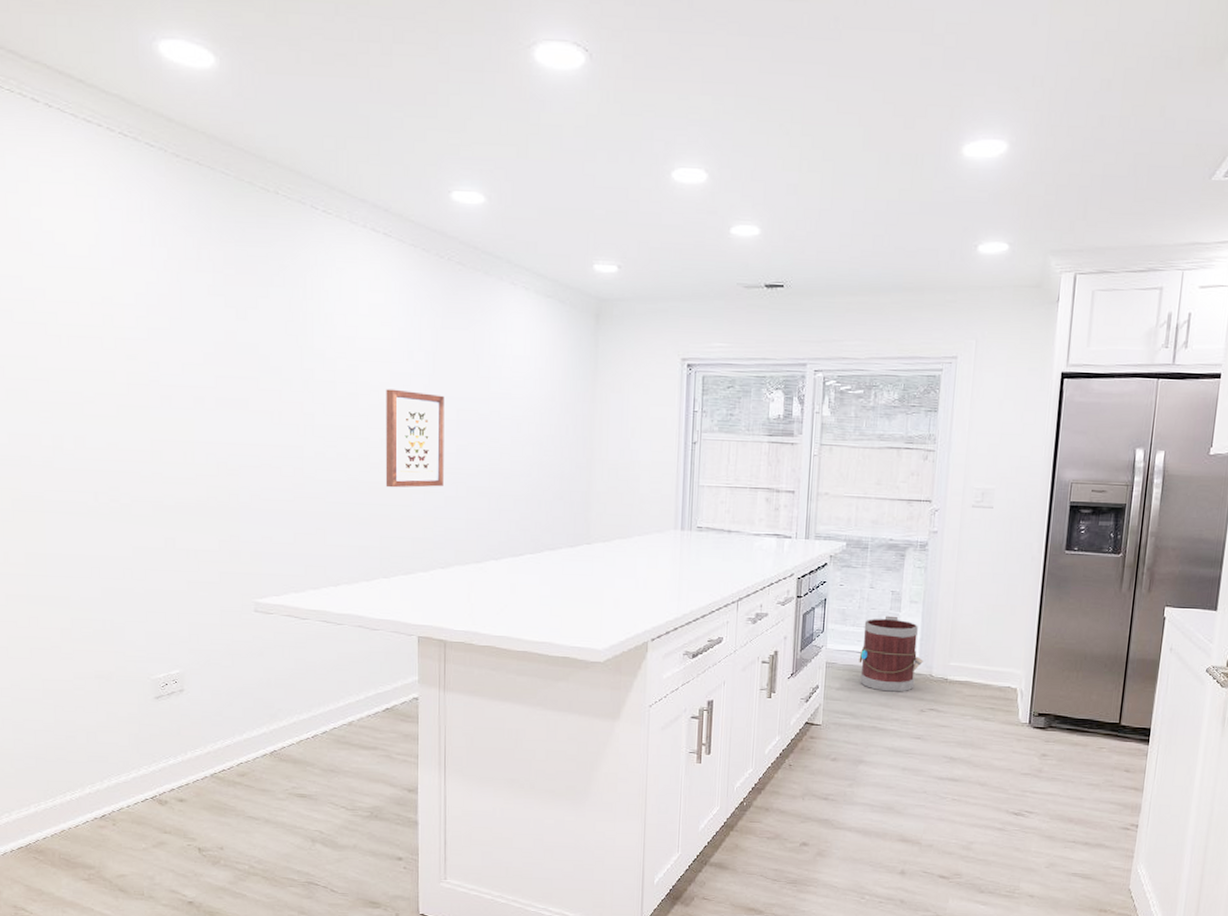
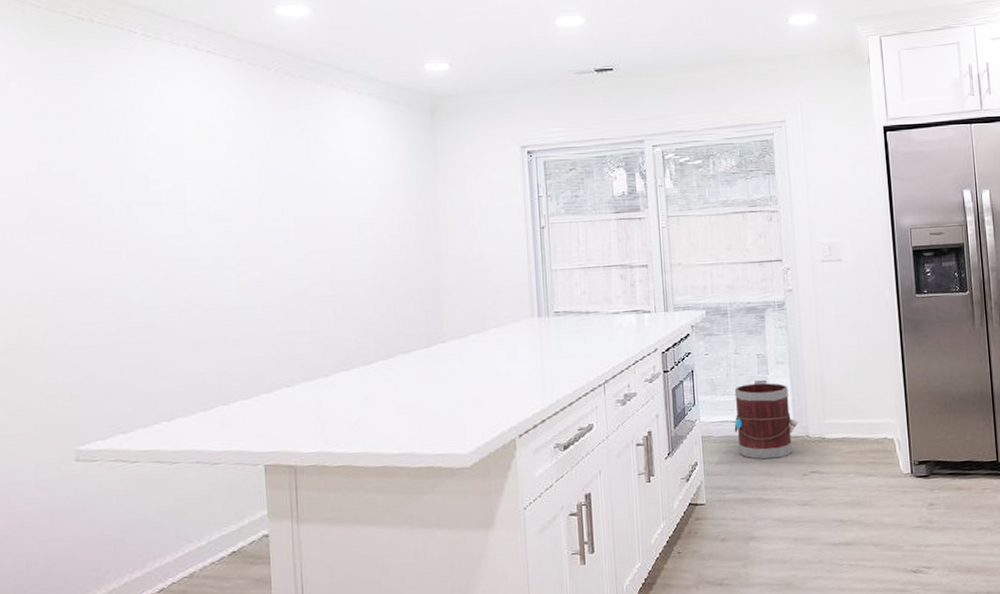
wall art: present [385,389,445,488] -> none [216,204,284,307]

